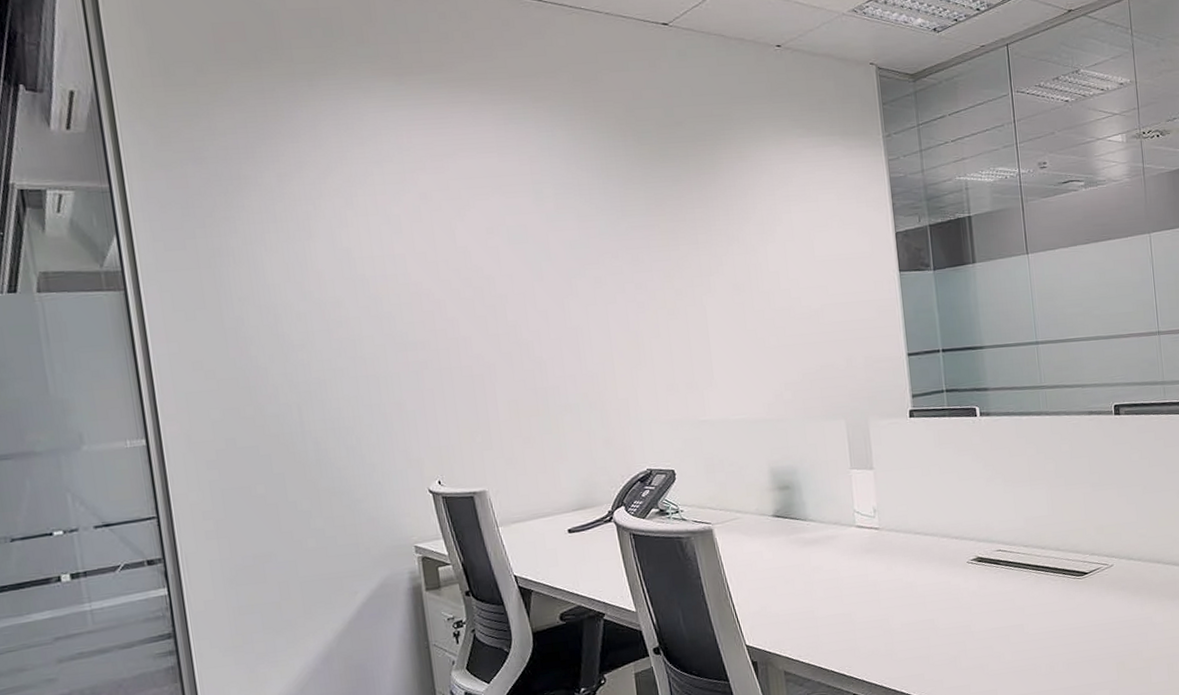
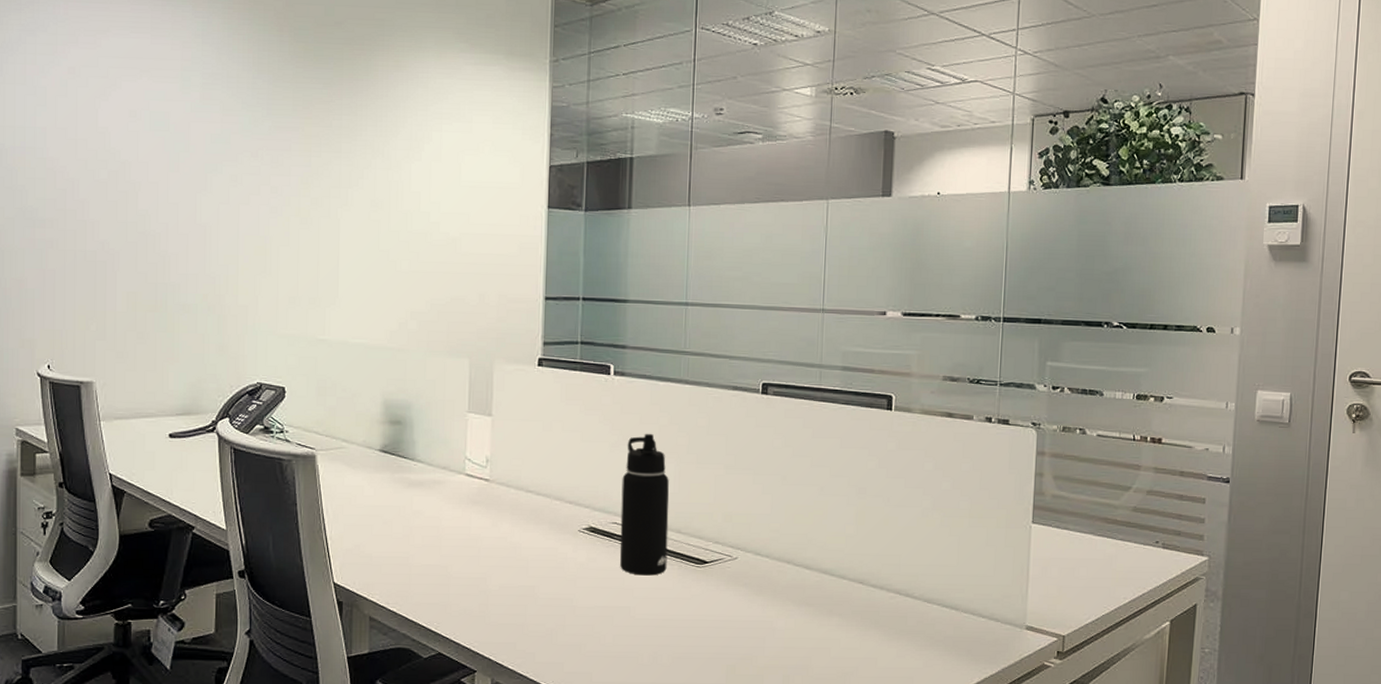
water bottle: none [1000,464,1052,595] -> present [619,433,670,576]

